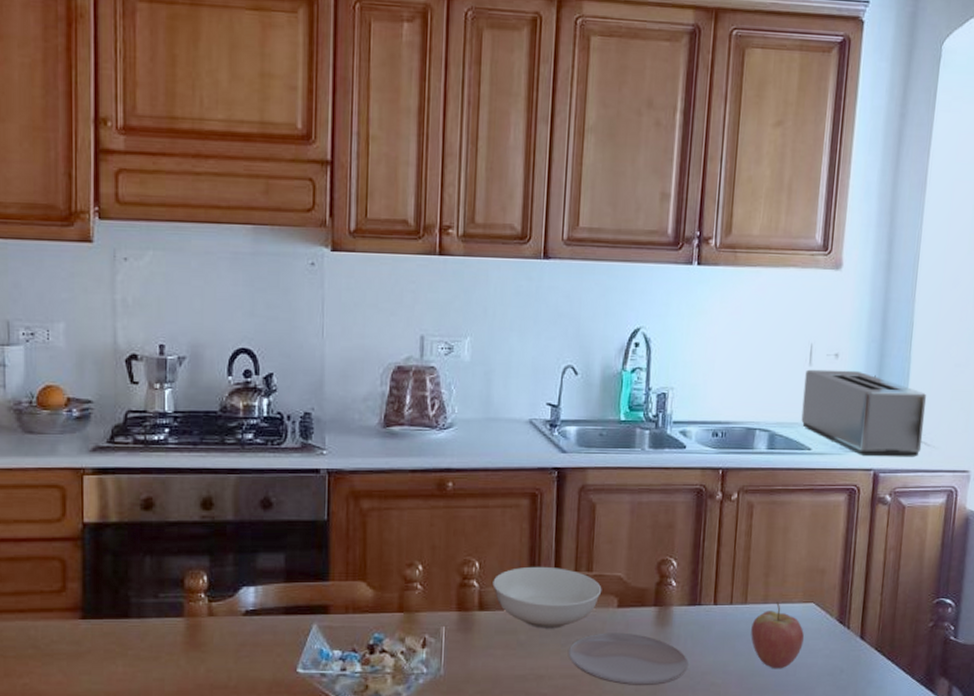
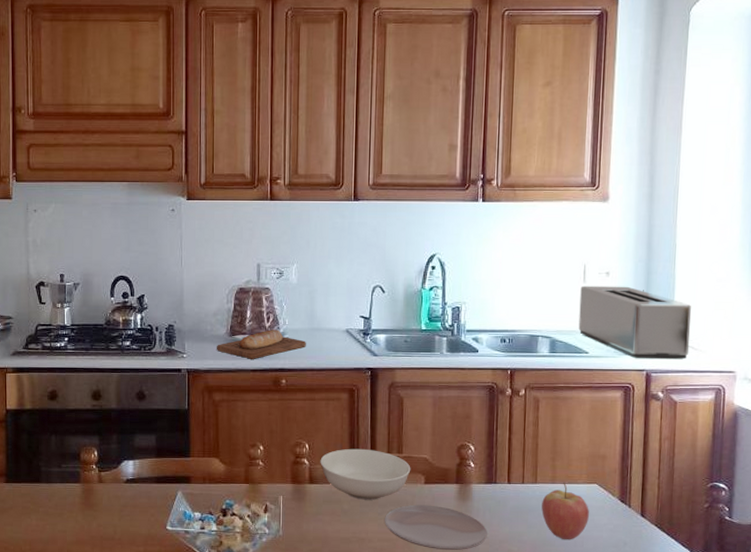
bread loaf: none [365,419,479,457] -> present [216,330,306,359]

